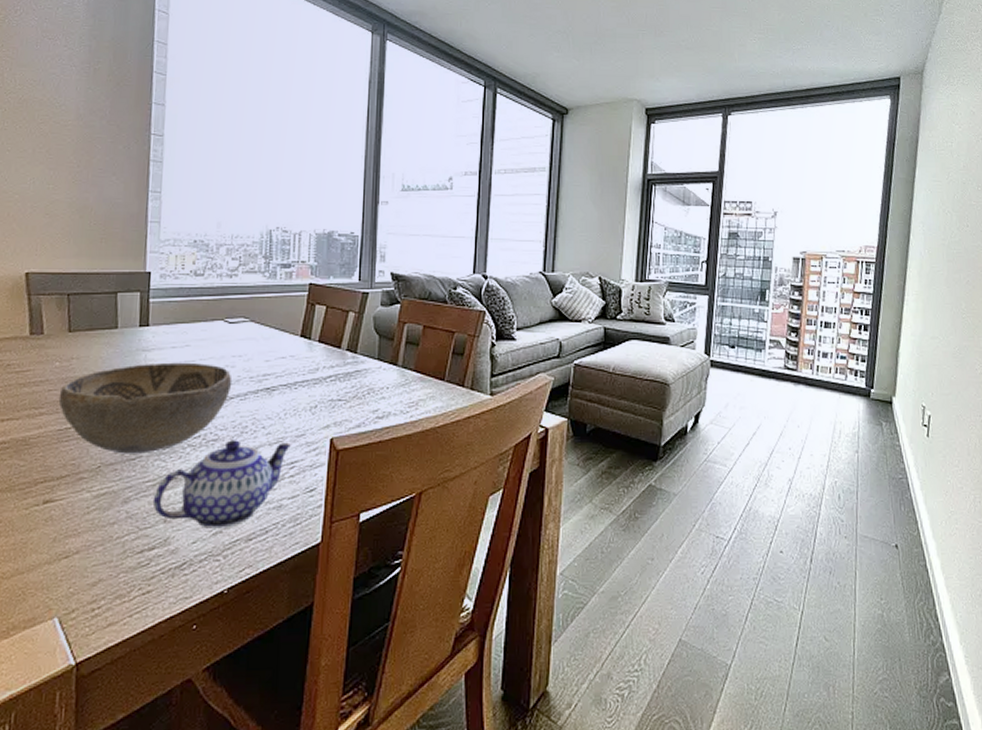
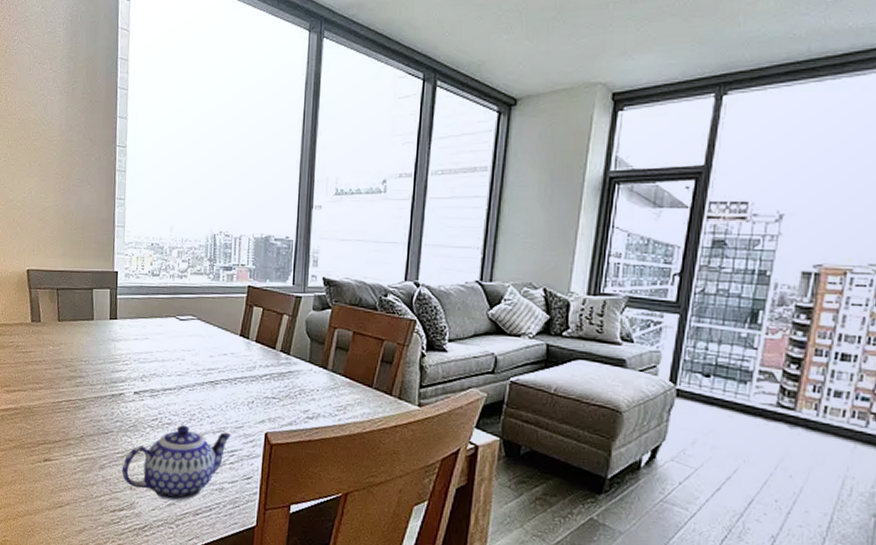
decorative bowl: present [58,362,233,454] -> none [52,352,183,429]

